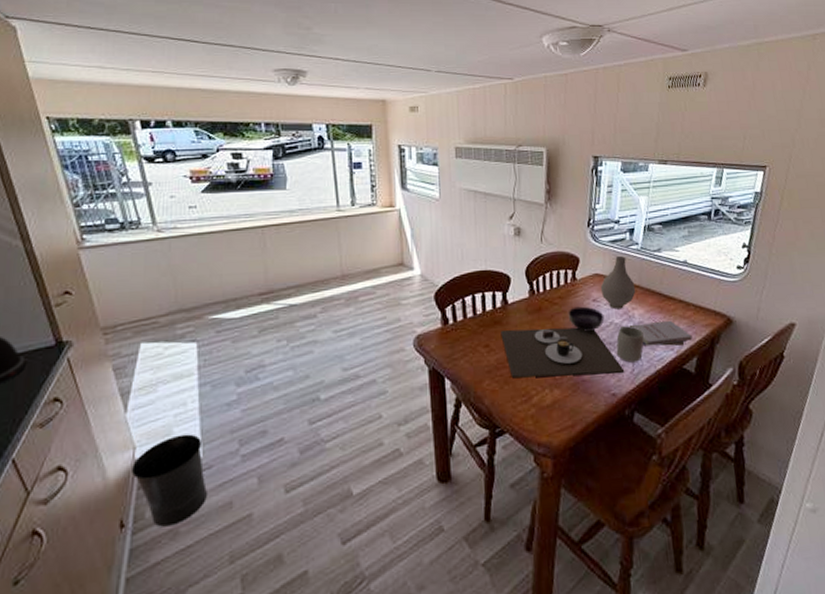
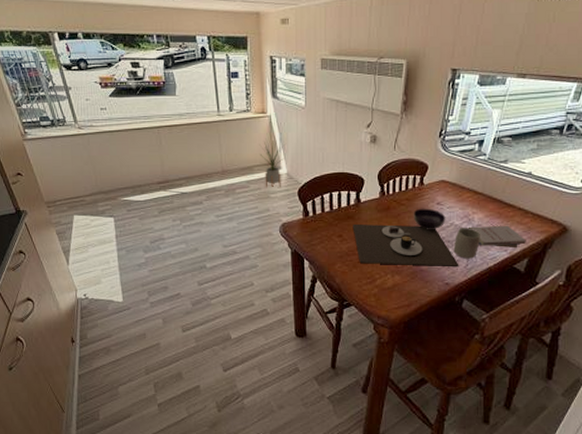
waste bin: present [132,434,207,527] -> none [76,284,128,345]
house plant: none [387,237,417,292] -> present [259,140,284,188]
vase: present [600,255,636,310] -> none [445,165,478,213]

